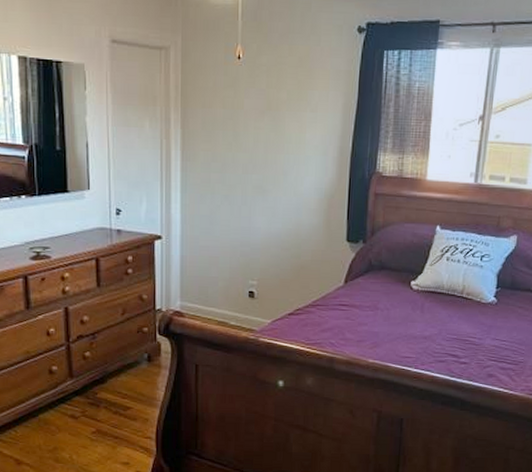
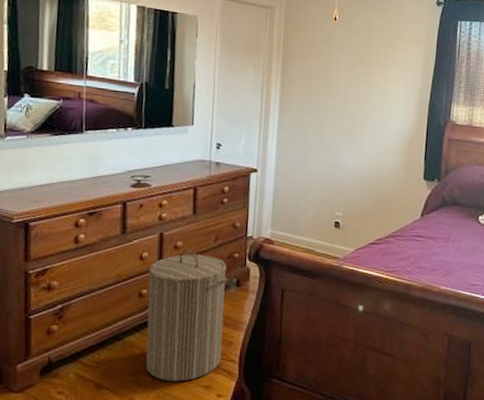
laundry hamper: none [57,325,138,458] -> present [145,250,228,382]

